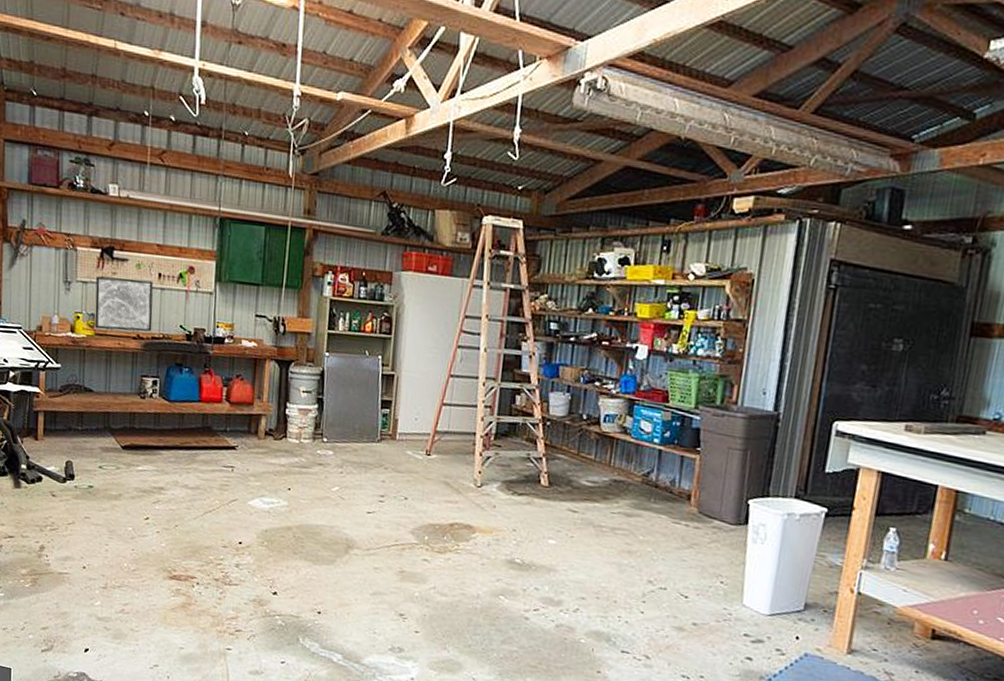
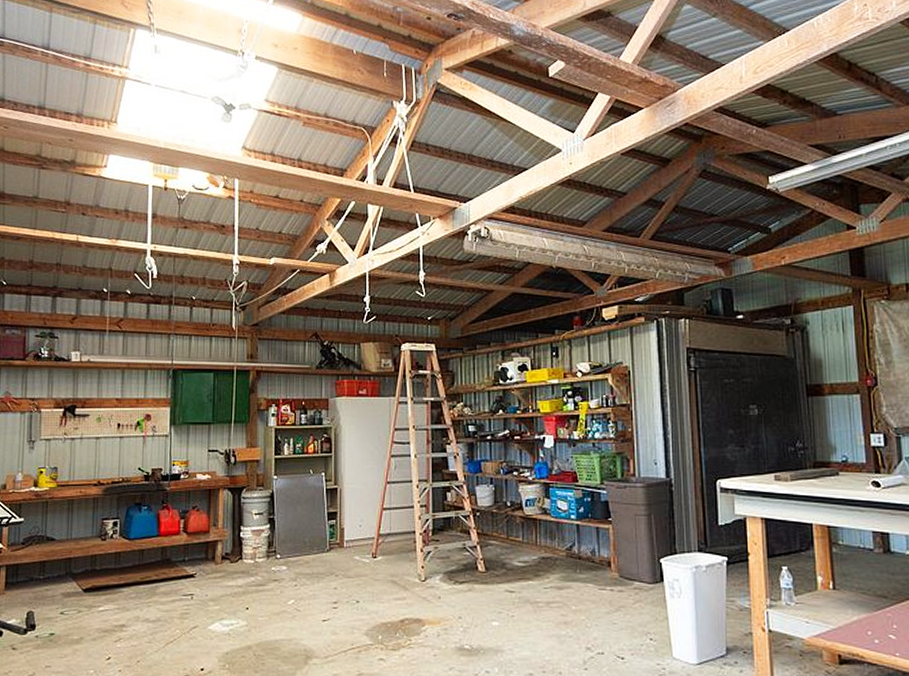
wall art: present [94,276,153,332] -> none [57,431,113,481]

